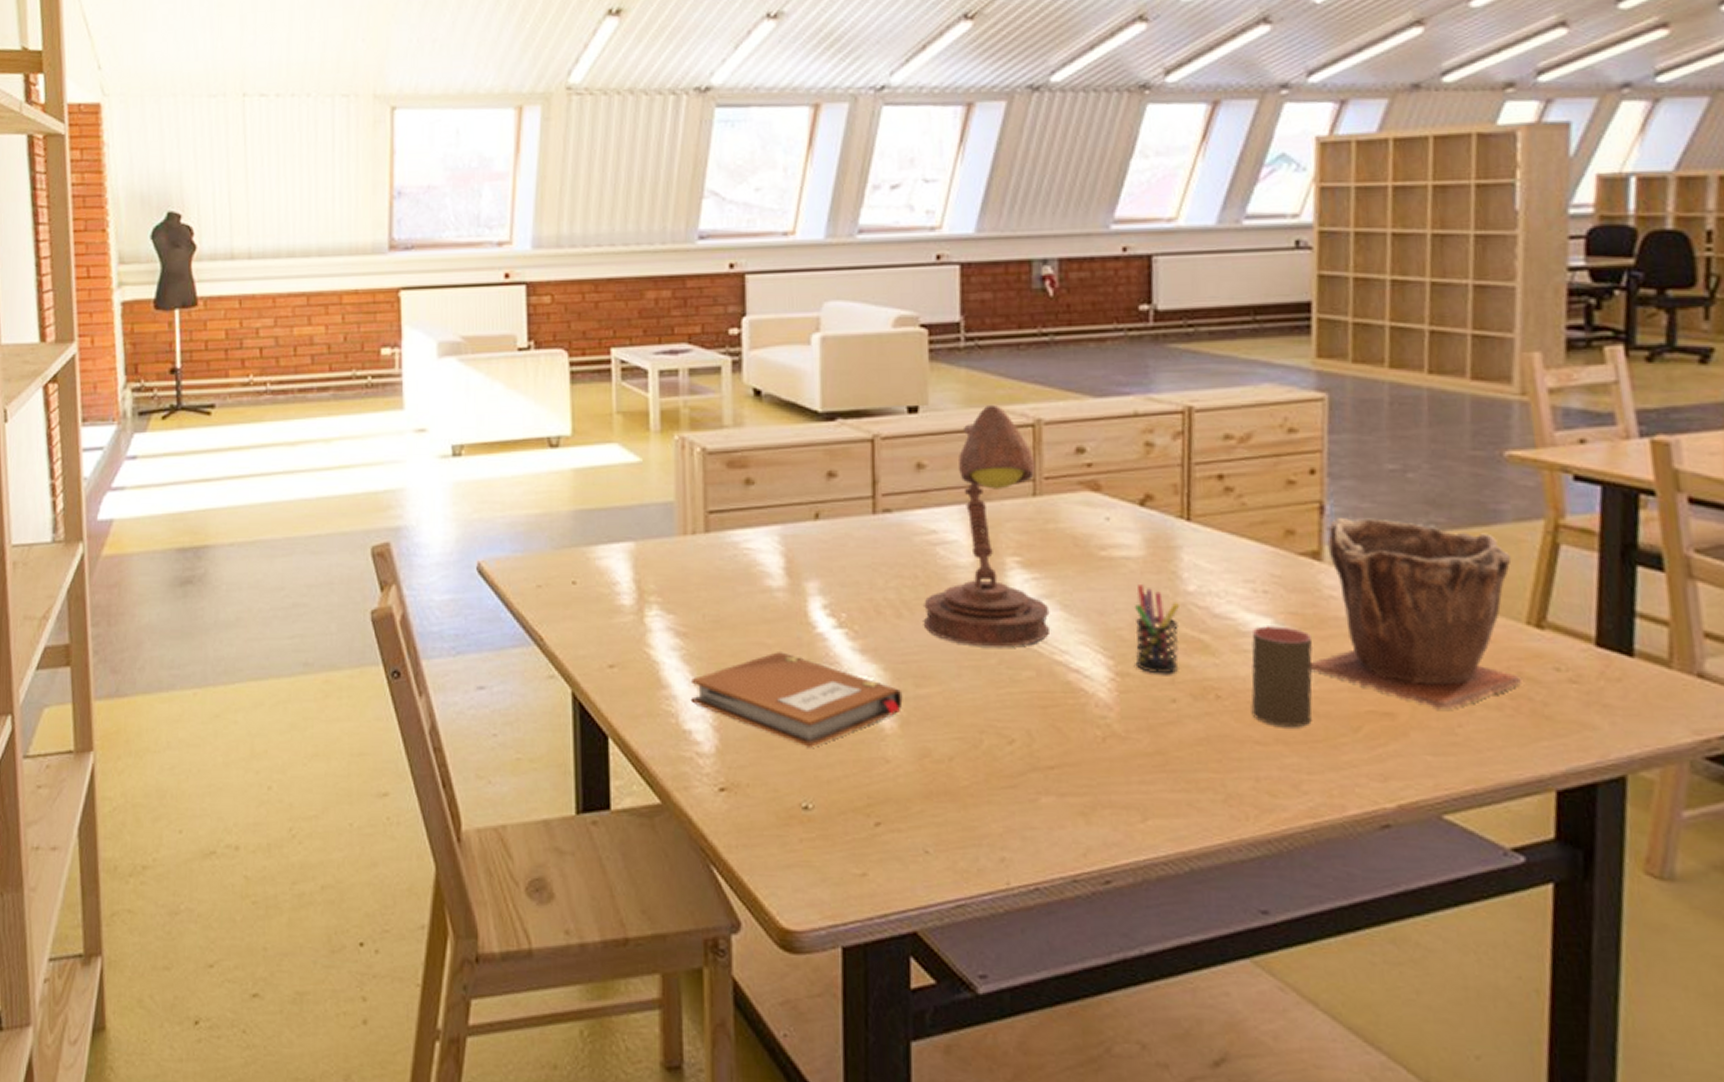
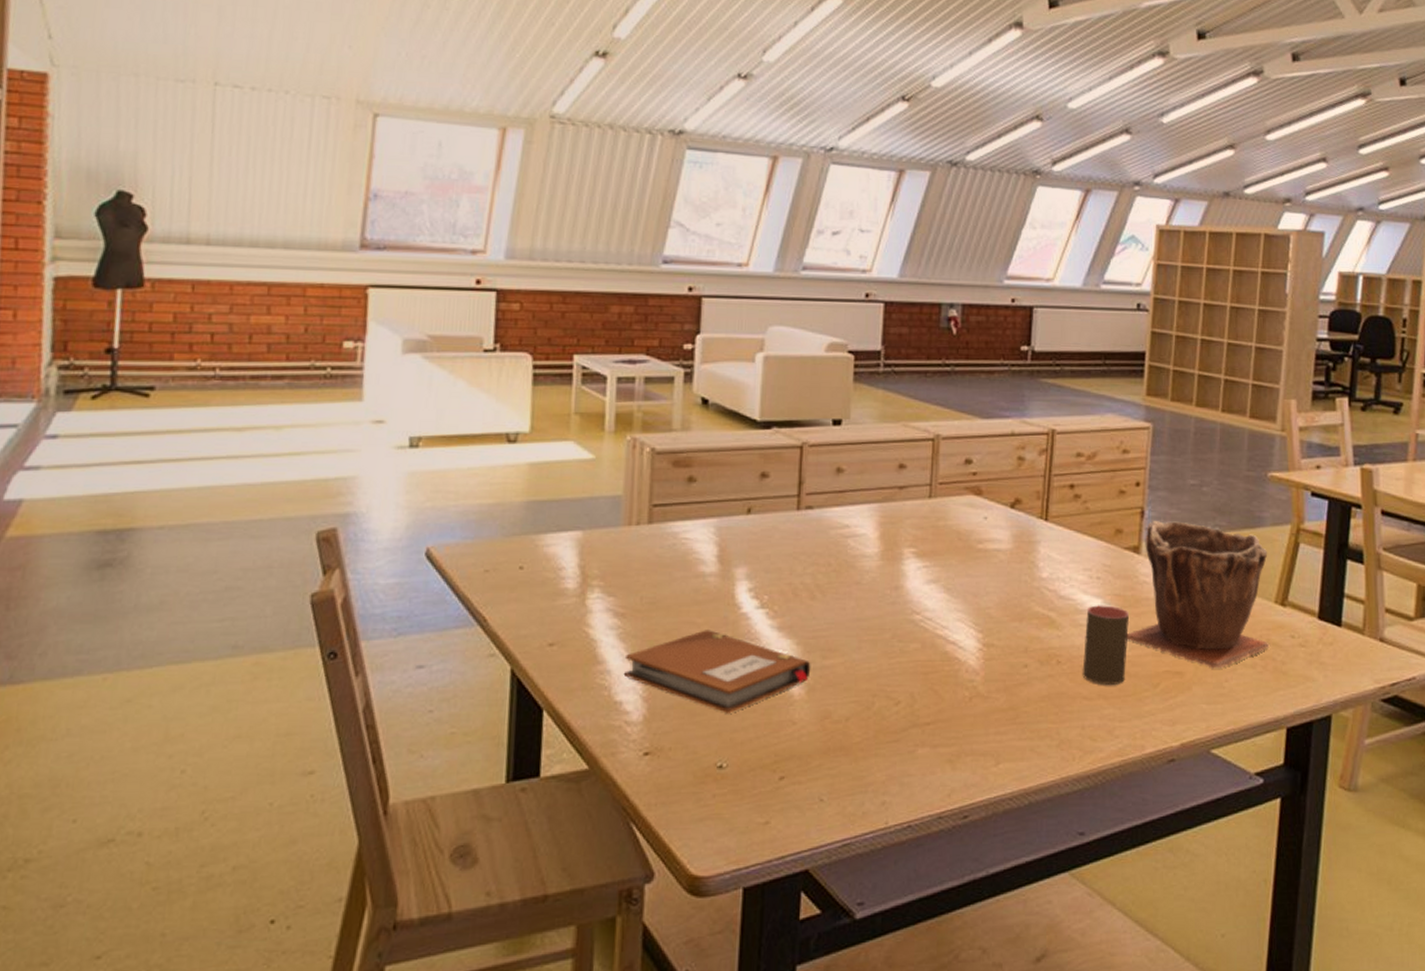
desk lamp: present [923,404,1050,647] -> none [832,420,936,624]
pen holder: present [1135,585,1181,674] -> none [999,572,1036,645]

